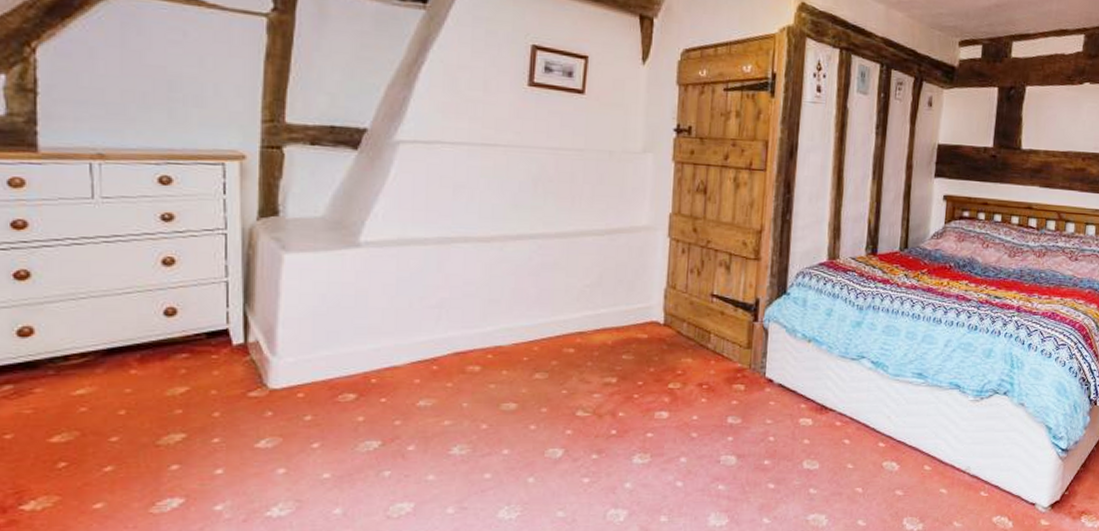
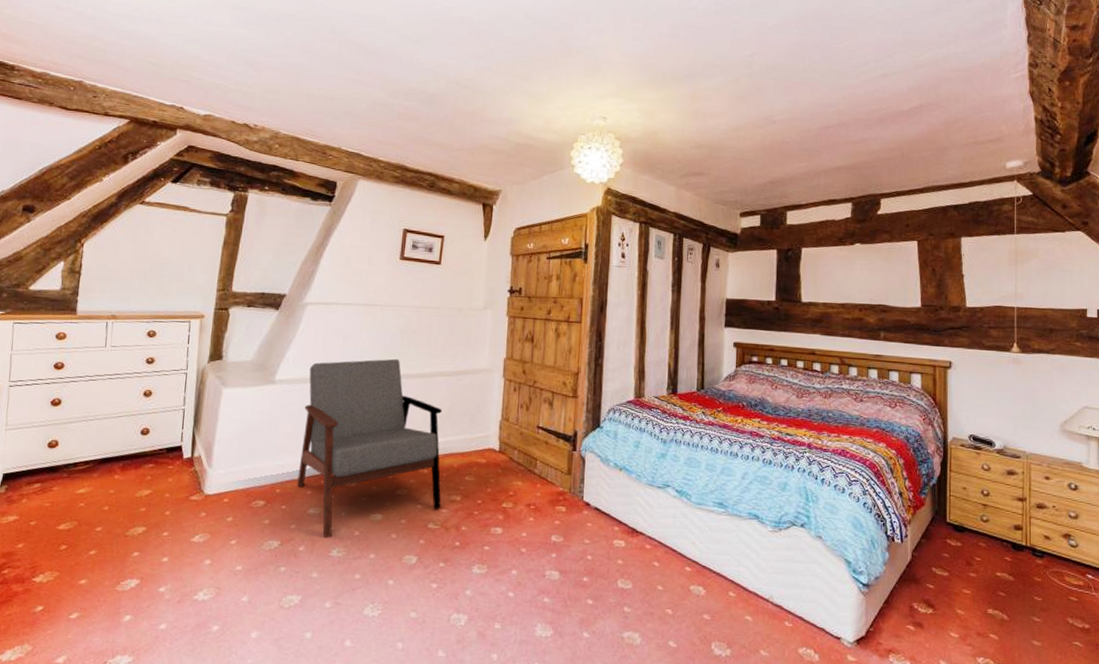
armchair: none [400,214,592,435] -> present [297,358,443,539]

